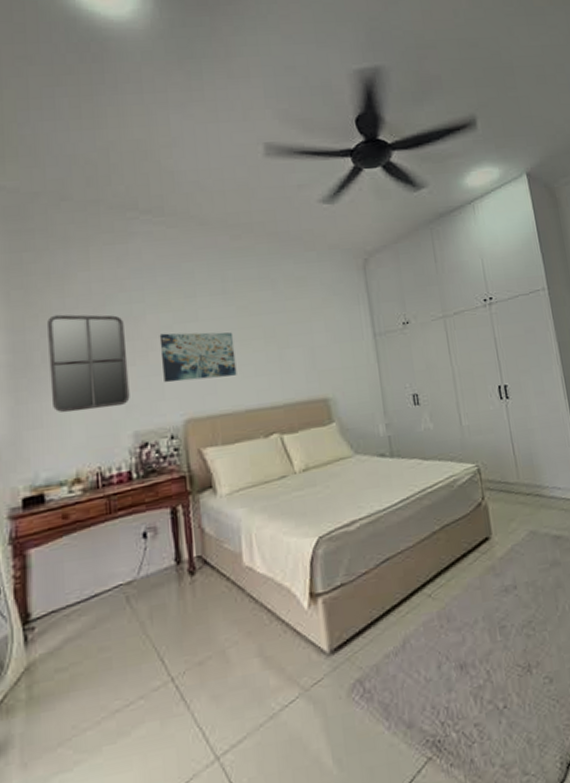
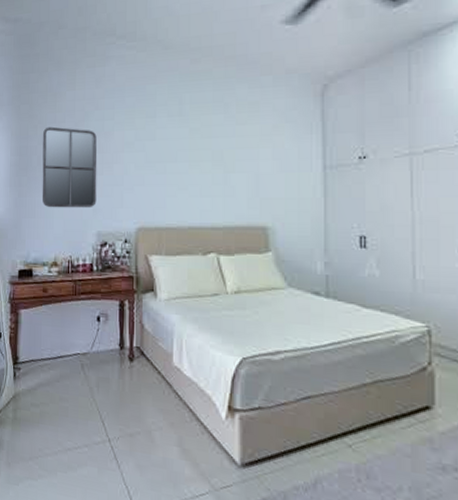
wall art: present [159,332,237,383] -> none [123,149,185,193]

